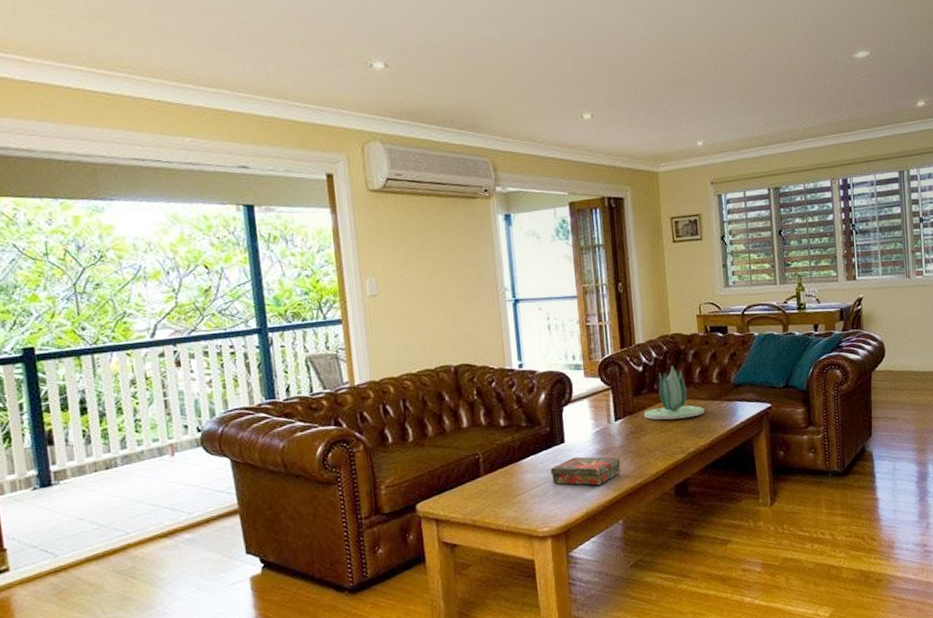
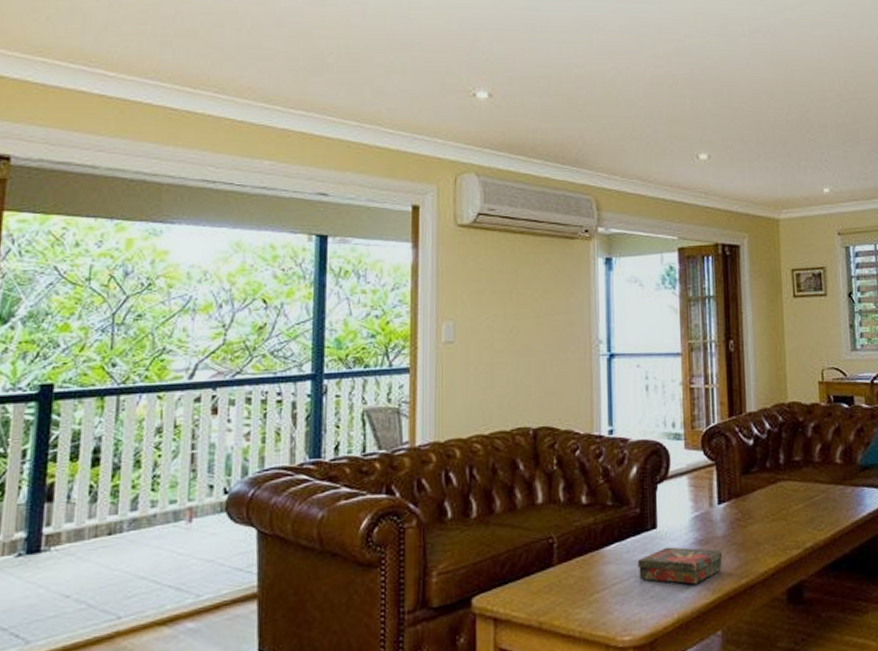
succulent plant: present [643,366,705,420] -> none [752,440,825,506]

